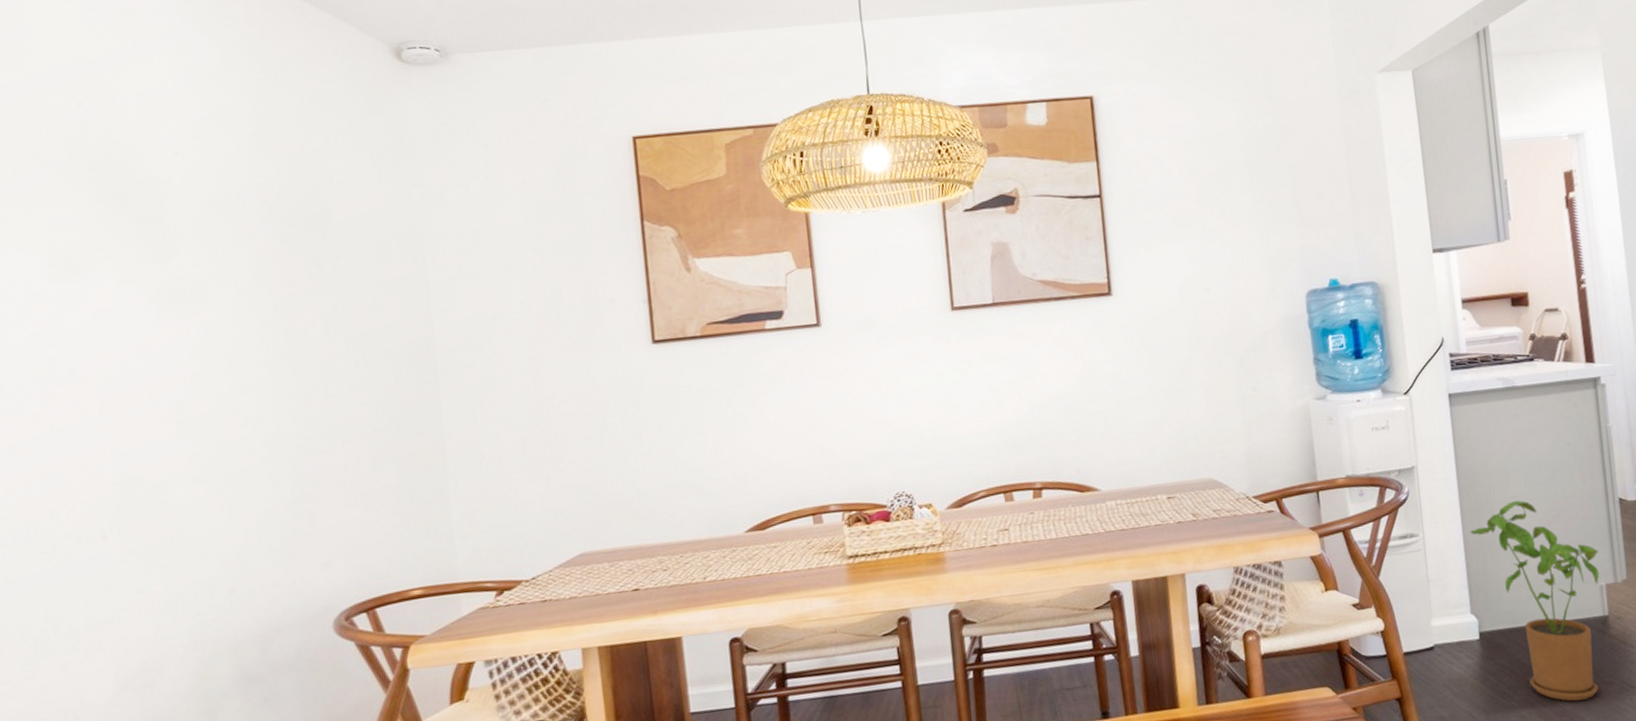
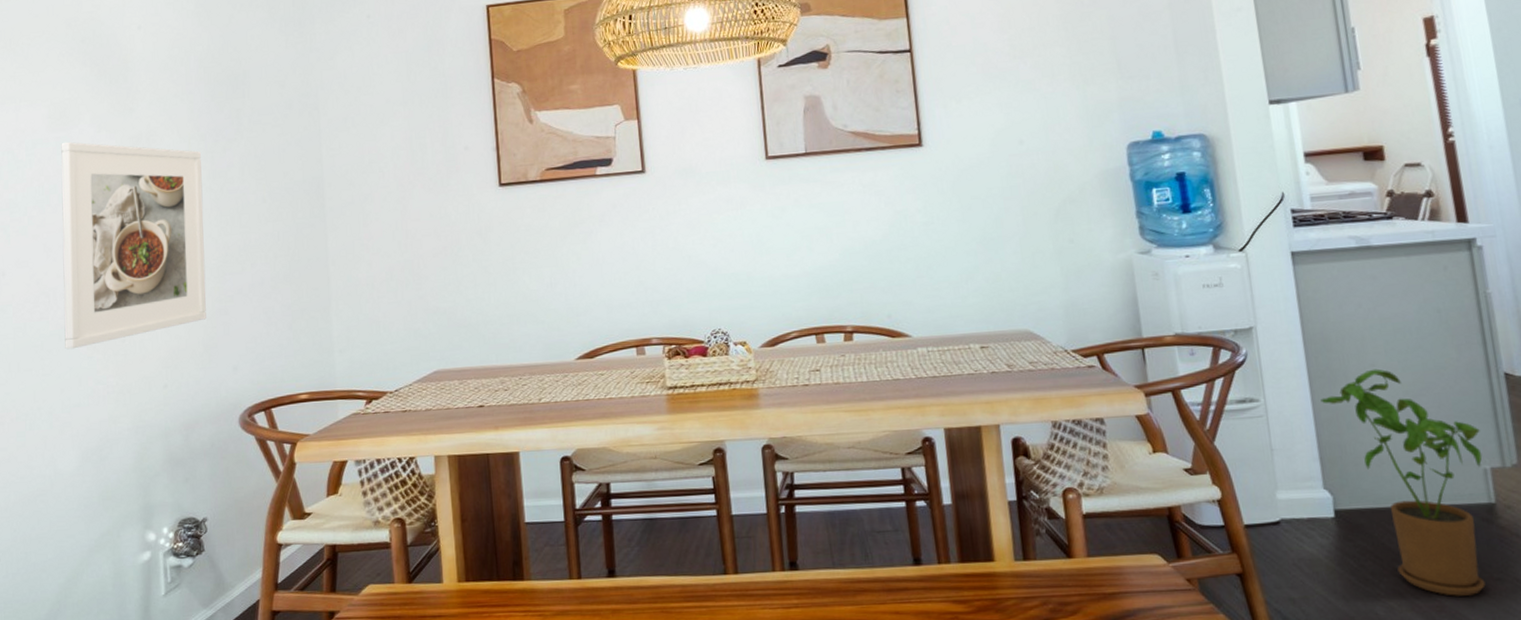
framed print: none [69,296,285,555] -> present [61,141,206,350]

